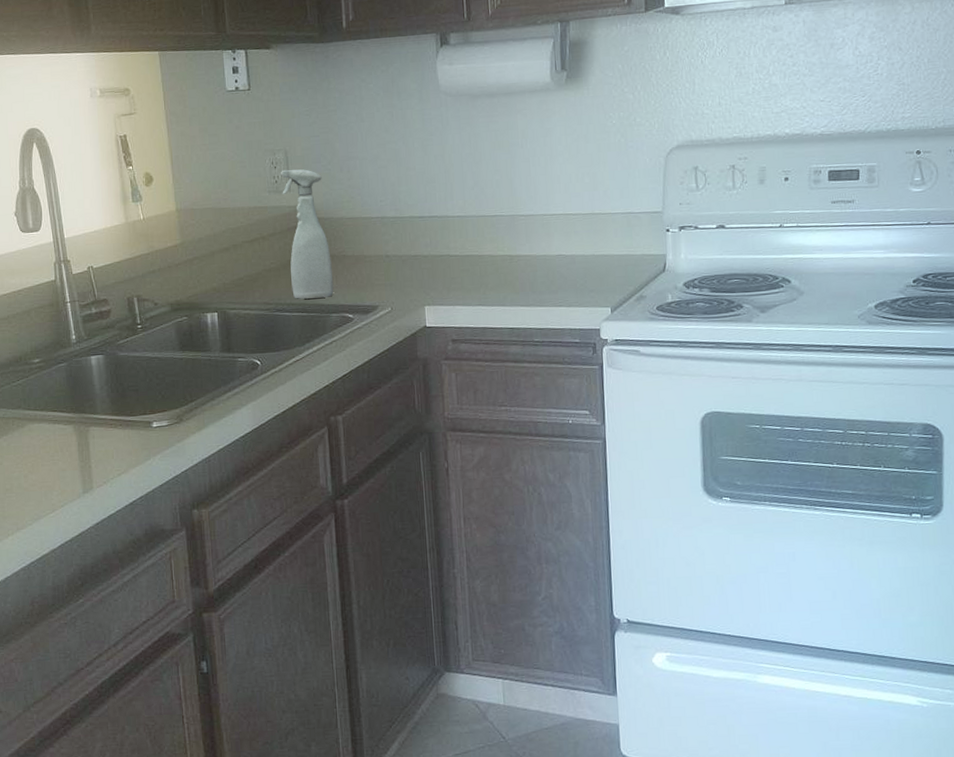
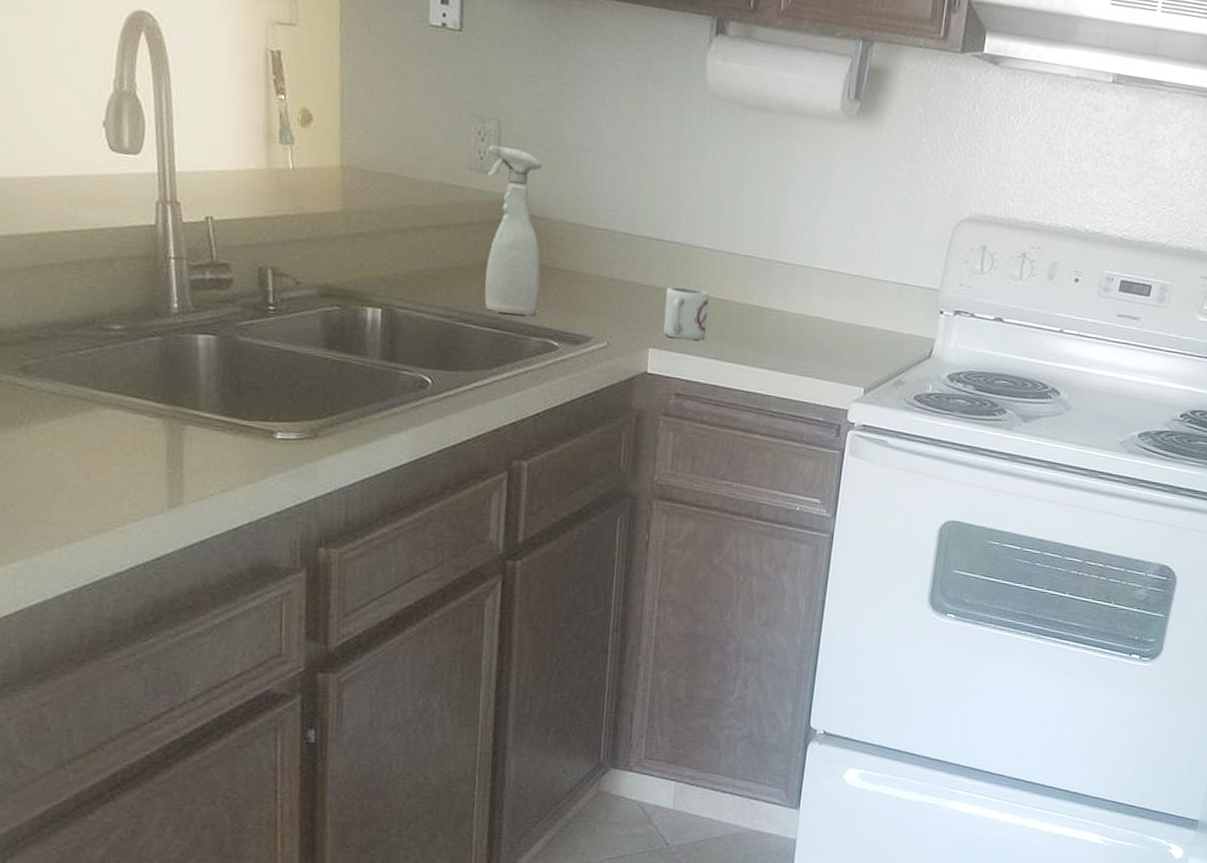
cup: none [432,250,470,295] -> present [663,286,710,341]

